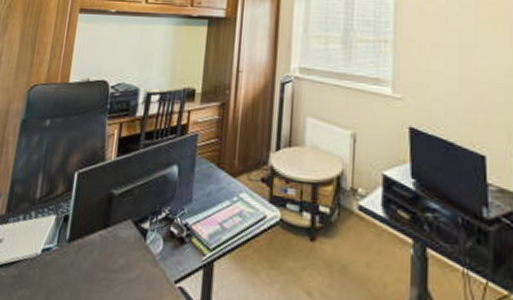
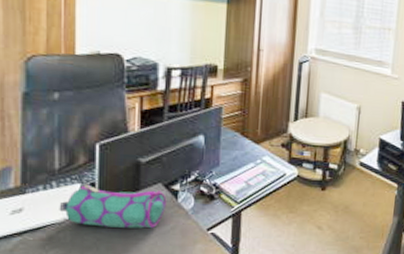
pencil case: none [33,216,135,275] -> present [59,184,167,229]

